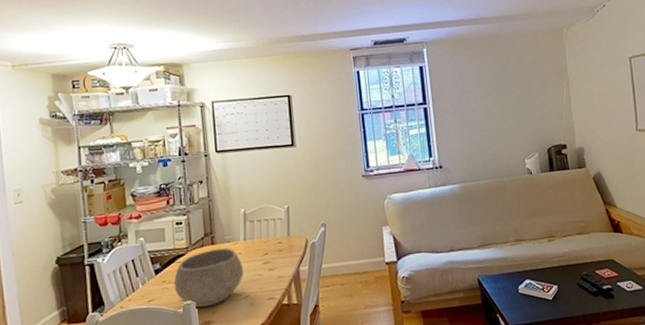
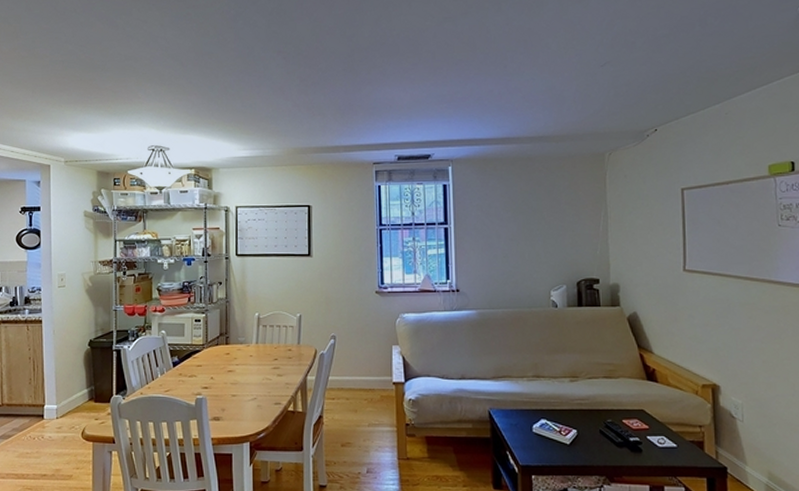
bowl: present [173,248,244,308] -> none [189,349,254,403]

